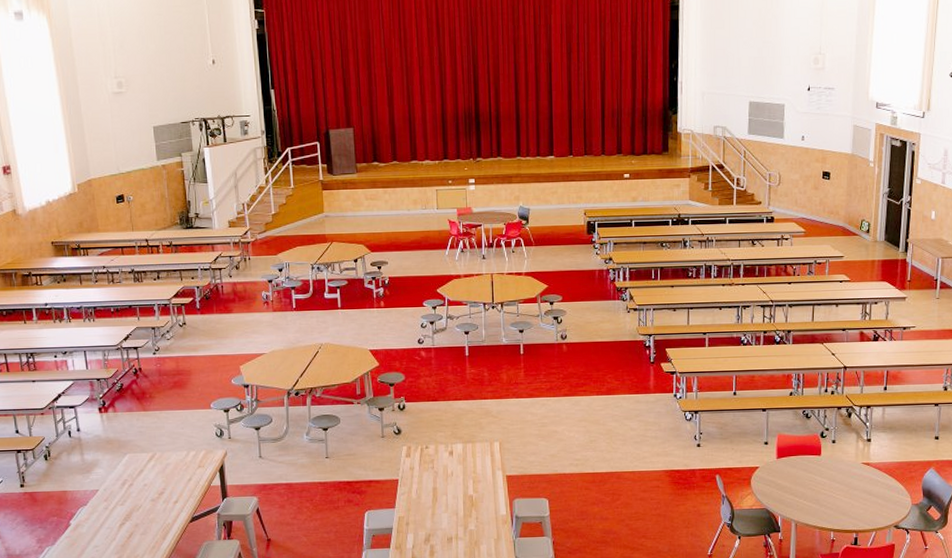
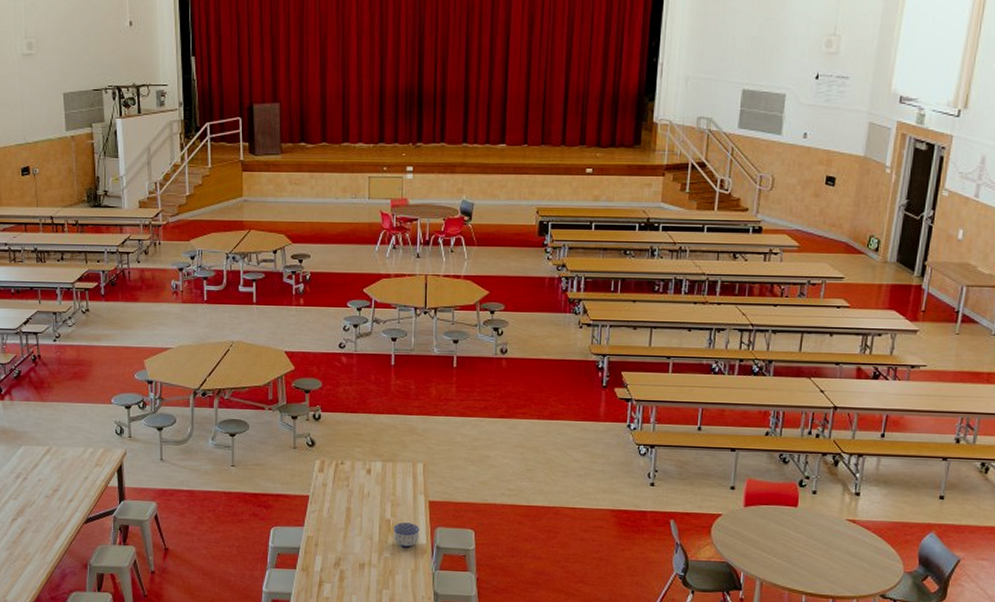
bowl: none [476,497,500,520] -> present [393,522,420,548]

